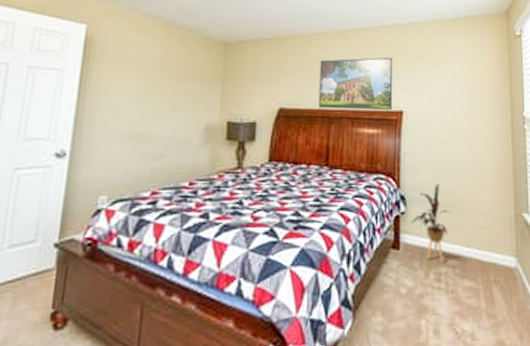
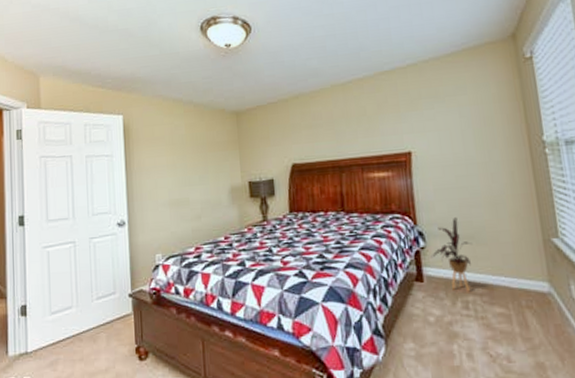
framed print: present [318,57,393,111] -> none [324,101,401,160]

